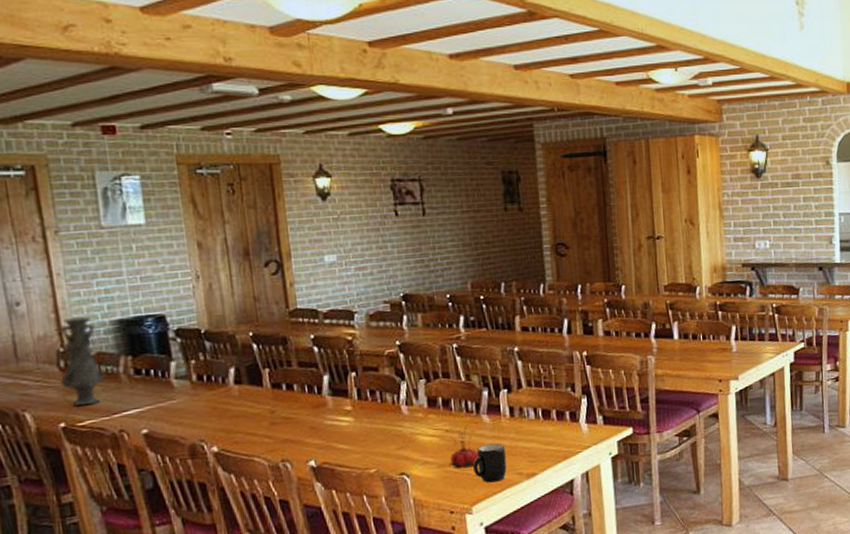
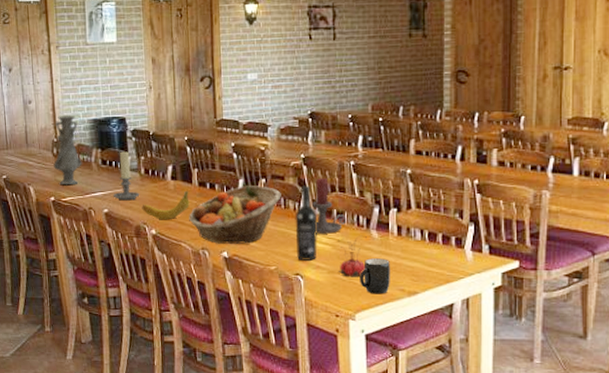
candle holder: none [154,355,193,417] -> present [113,151,140,201]
fruit: none [196,395,262,434] -> present [142,190,190,220]
fruit basket: none [261,380,376,453] -> present [189,186,281,244]
wine bottle: none [394,374,423,458] -> present [295,185,317,261]
candle holder: none [412,364,454,426] -> present [311,177,347,234]

